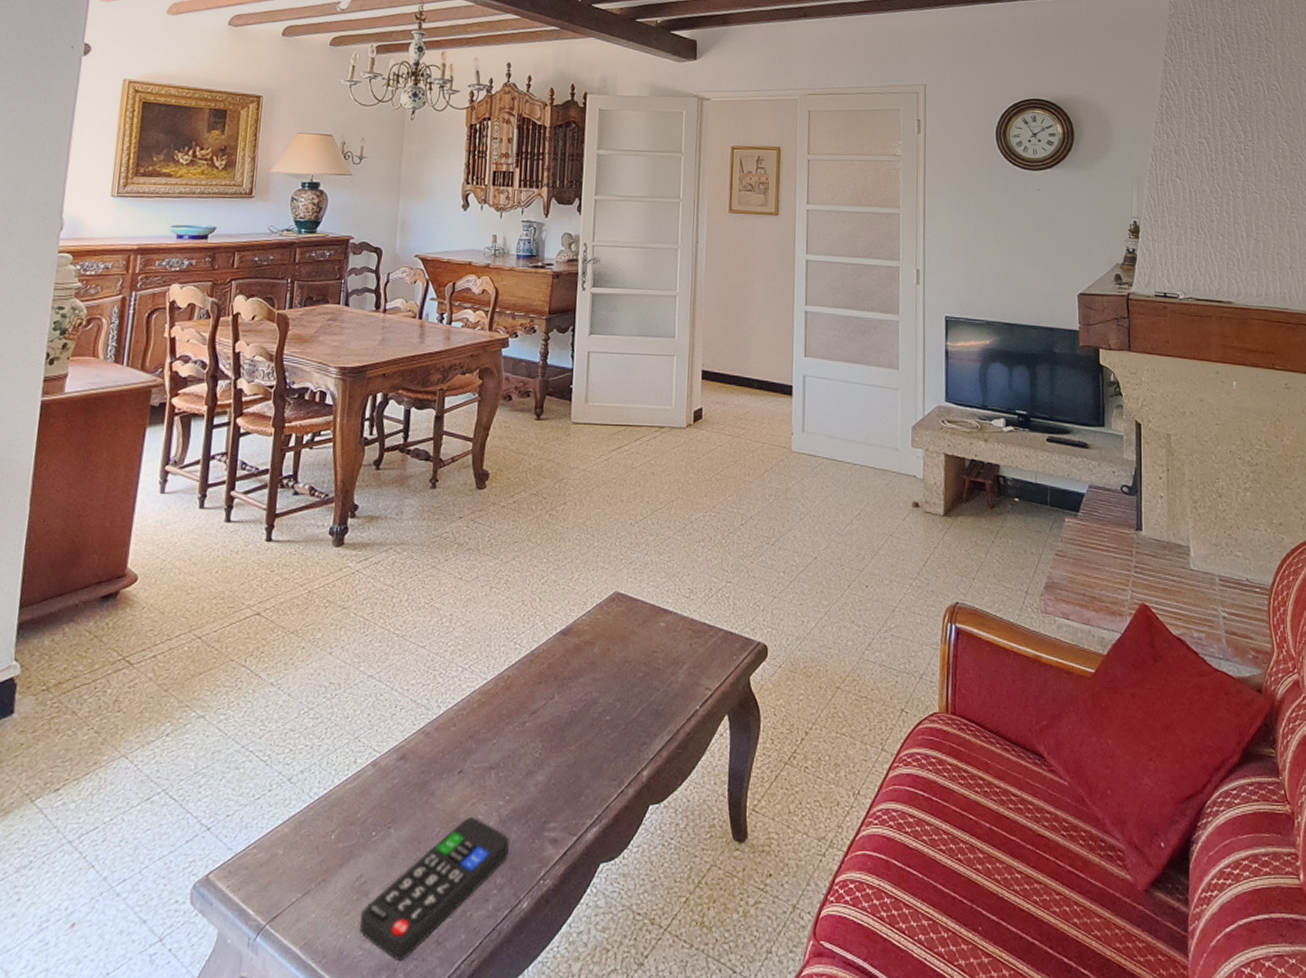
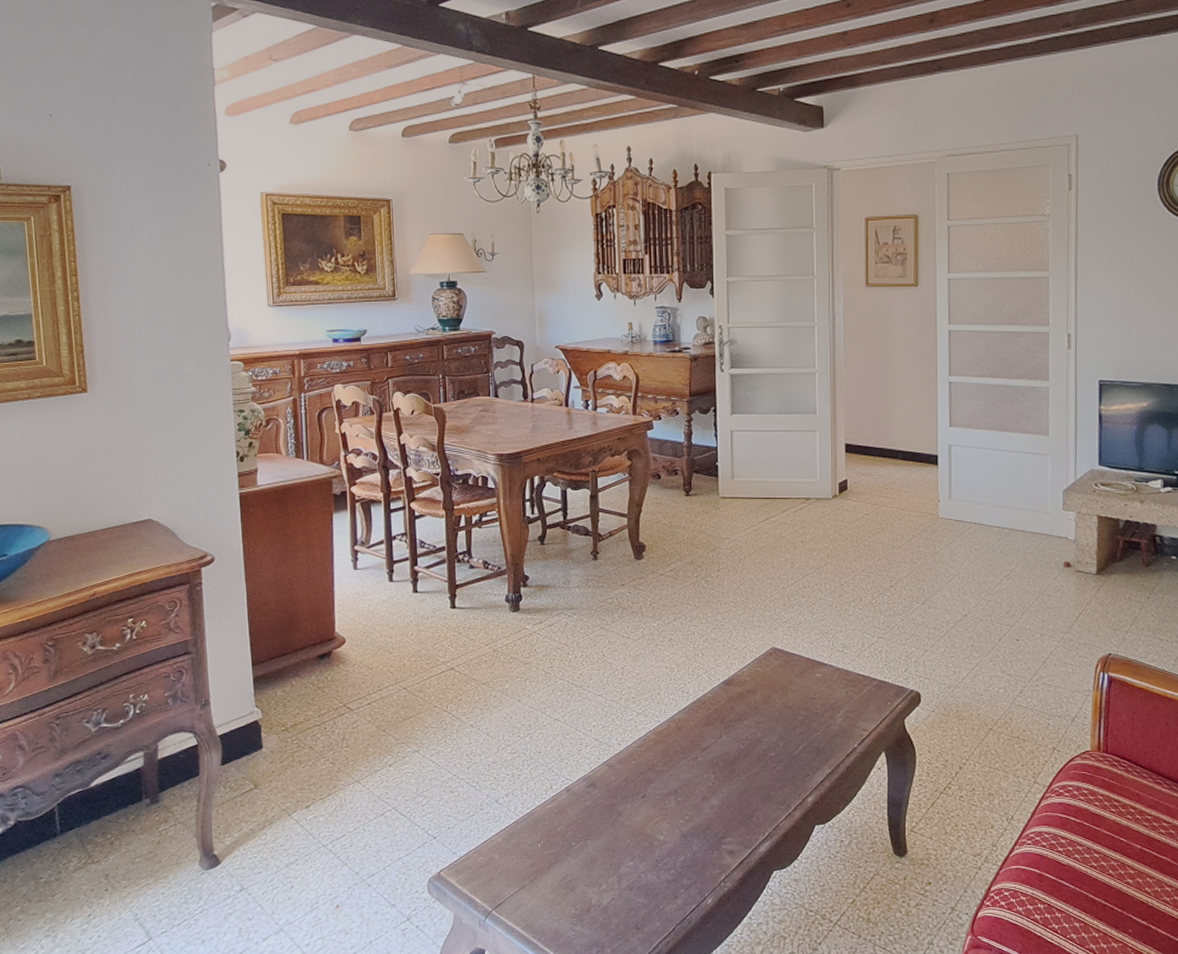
remote control: present [360,816,509,962] -> none [570,832,692,941]

